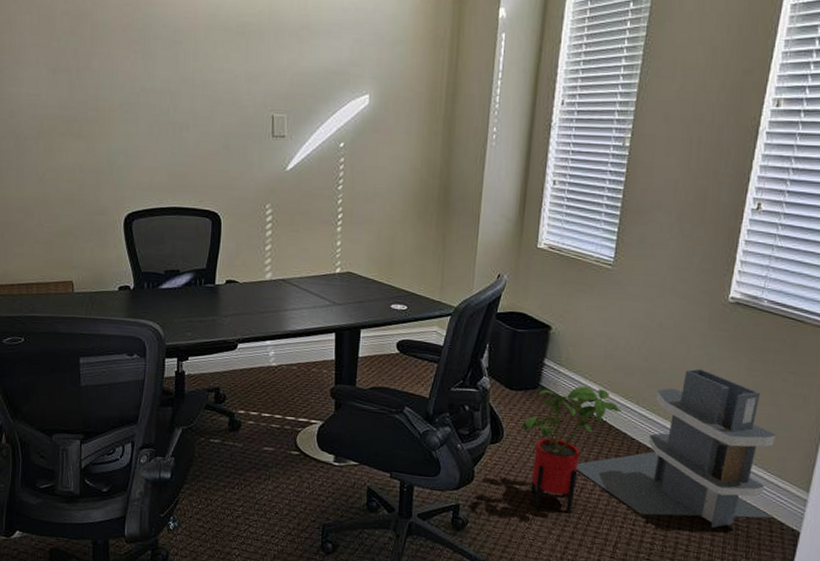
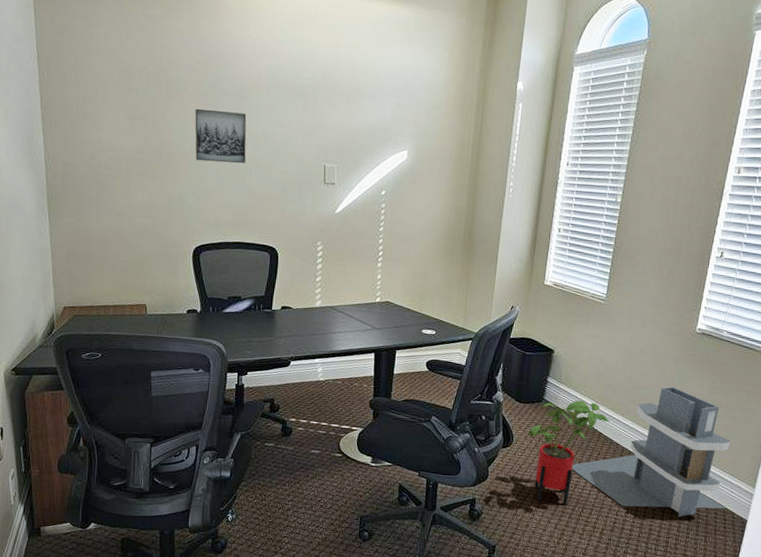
wall art: none [124,56,183,117] -> present [195,108,247,164]

